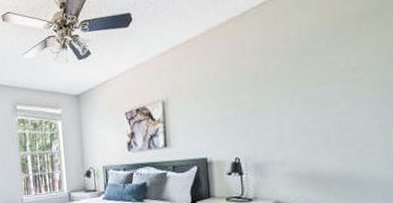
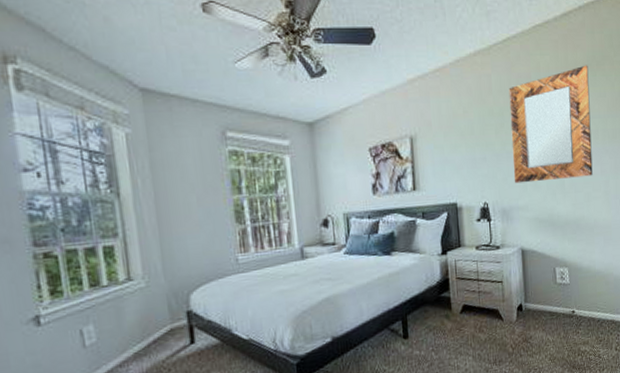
home mirror: none [264,16,368,140] -> present [509,65,593,184]

